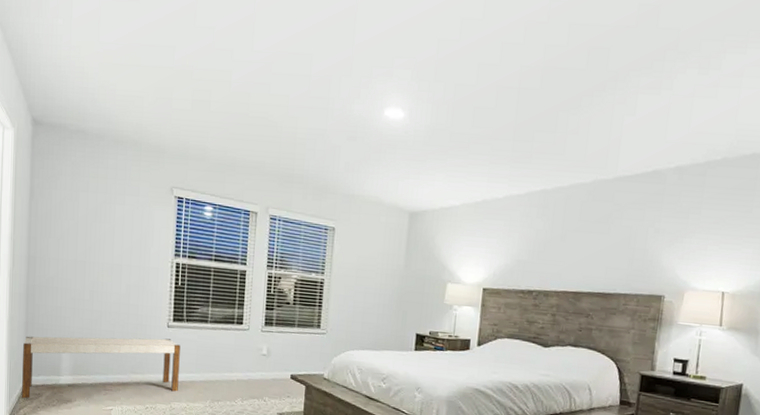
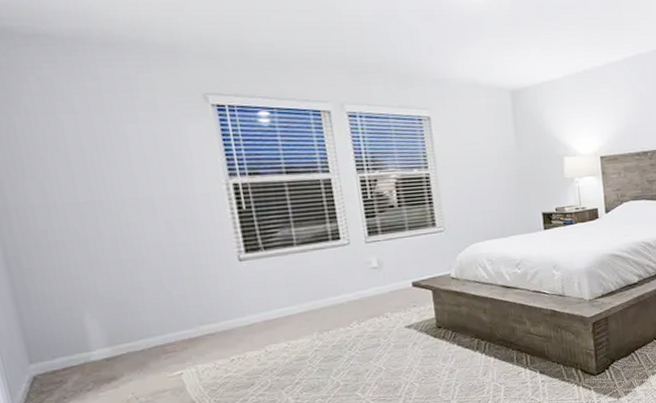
bench: present [22,336,181,399] -> none [16,274,272,393]

